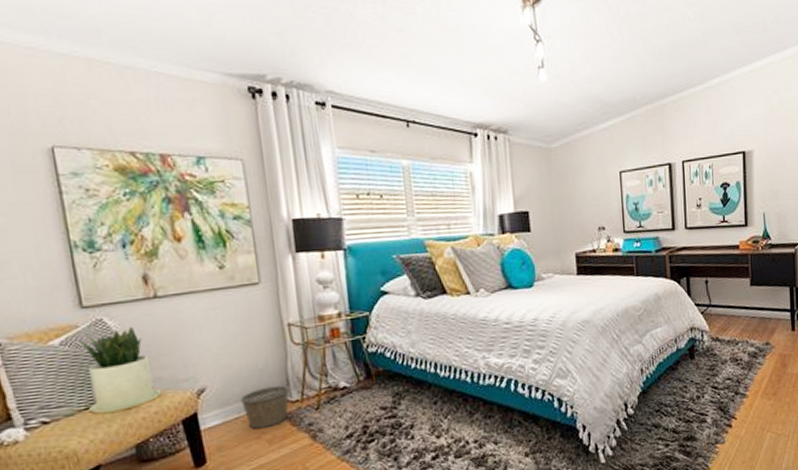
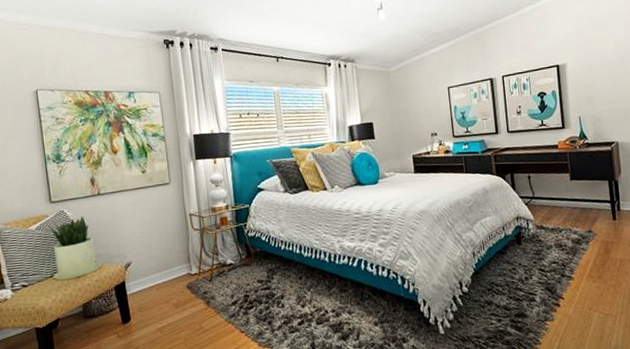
basket: present [239,385,290,429] -> none [154,261,190,295]

